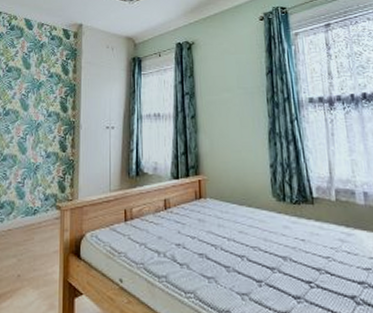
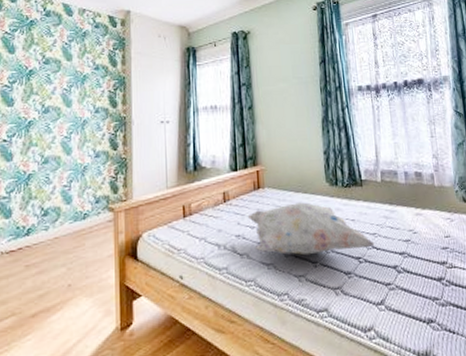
decorative pillow: none [188,216,328,273] -> present [247,202,375,256]

